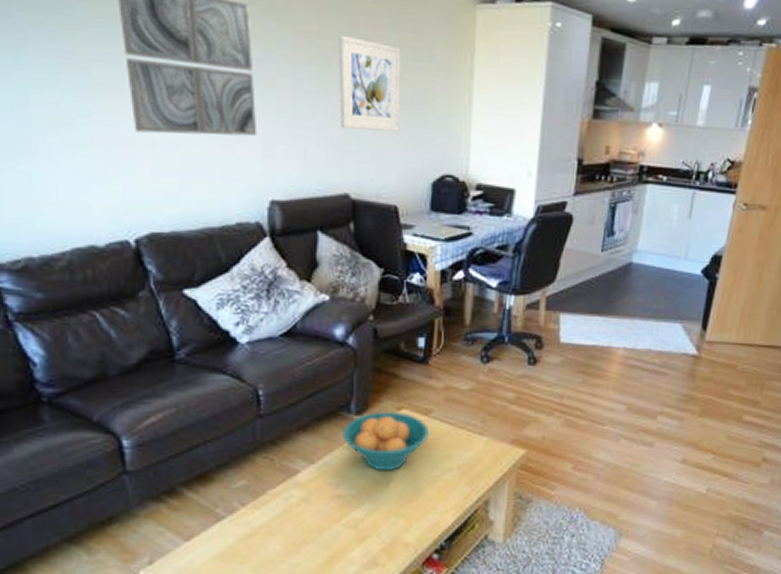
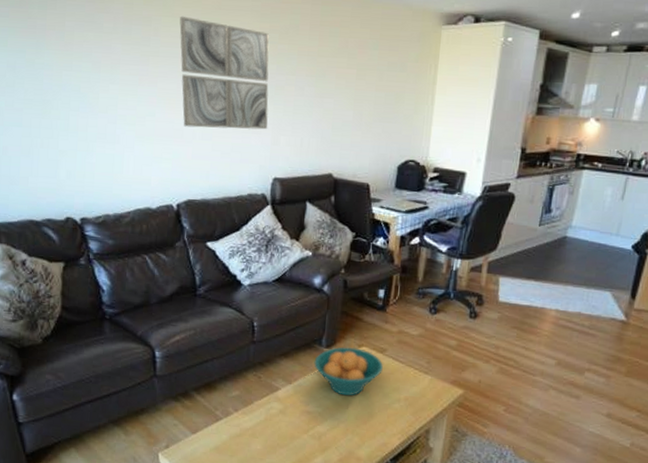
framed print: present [338,34,401,132] -> none [329,53,380,126]

